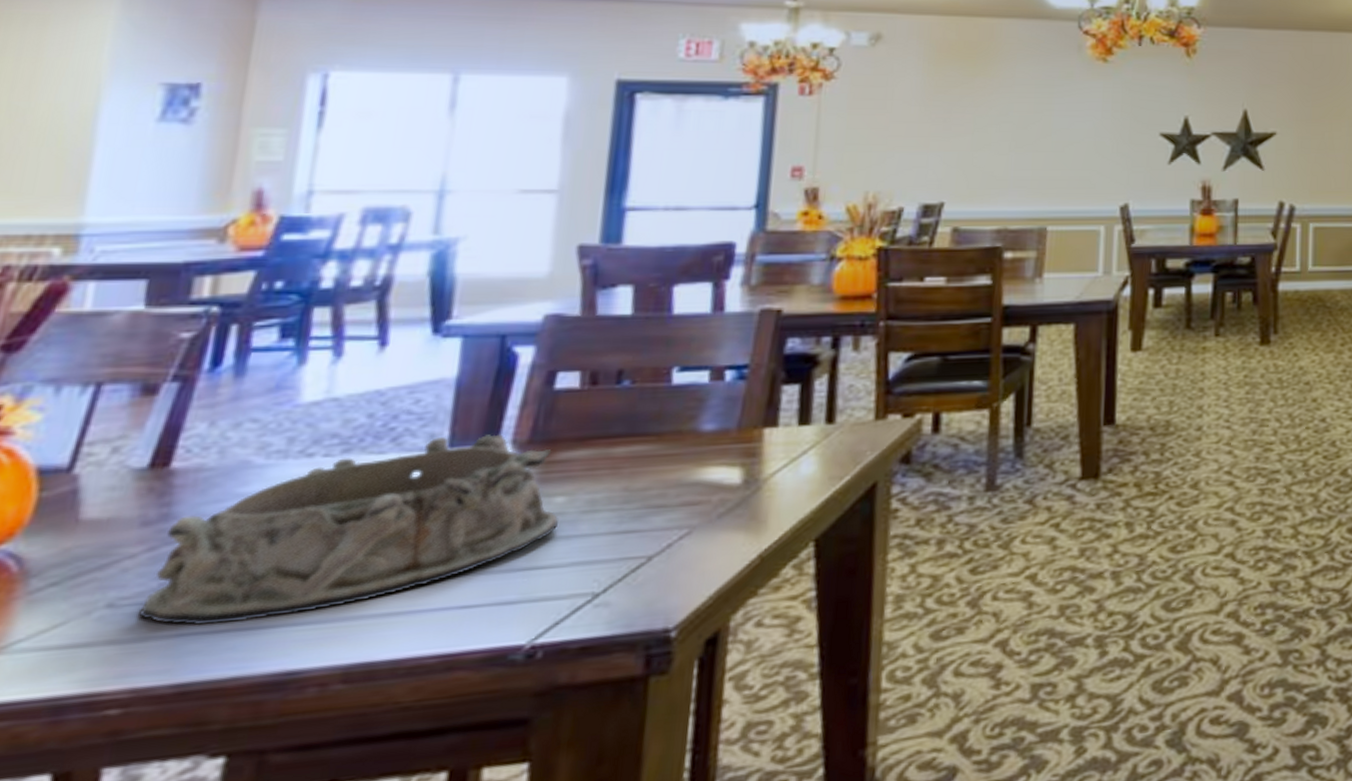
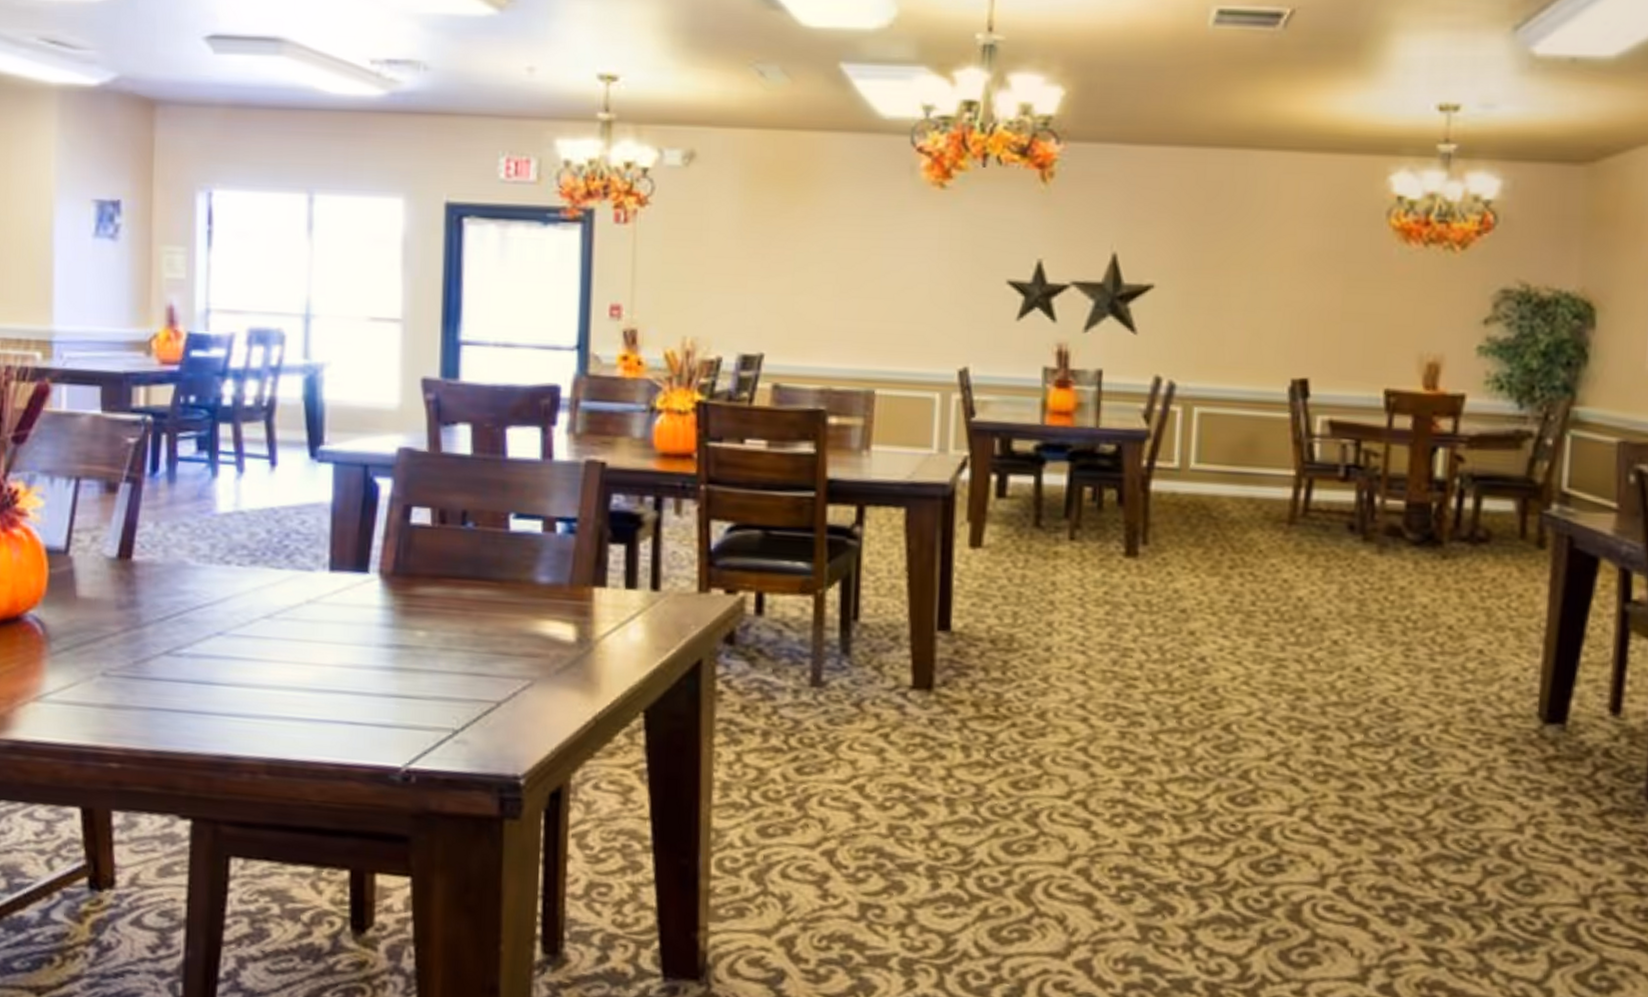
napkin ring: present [139,434,558,626] -> none [123,559,421,706]

